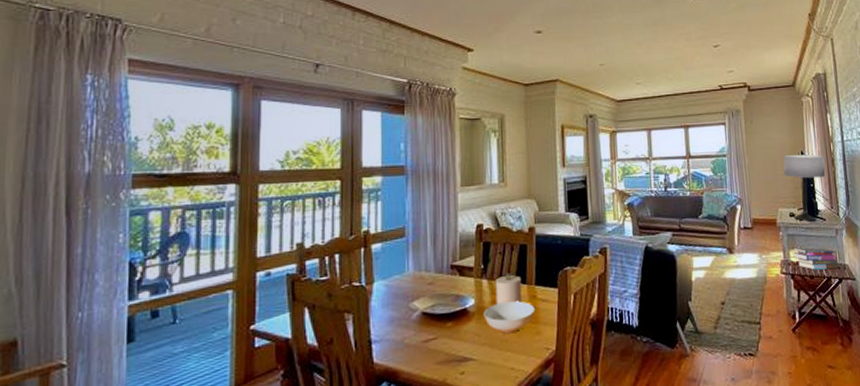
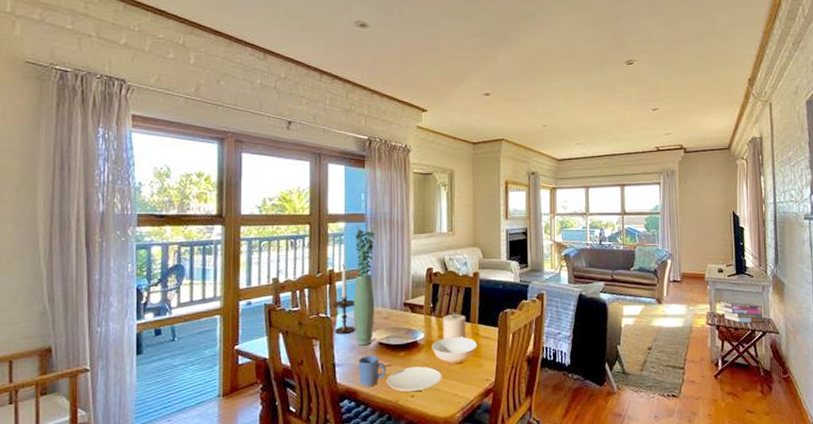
candlestick: none [368,223,394,306] -> present [333,263,355,335]
vase: none [392,179,418,318] -> present [353,225,376,346]
mug: none [398,328,431,366] -> present [358,355,386,387]
plate: none [431,337,496,369] -> present [386,366,442,392]
table lamp: present [783,154,826,222] -> none [714,214,756,278]

